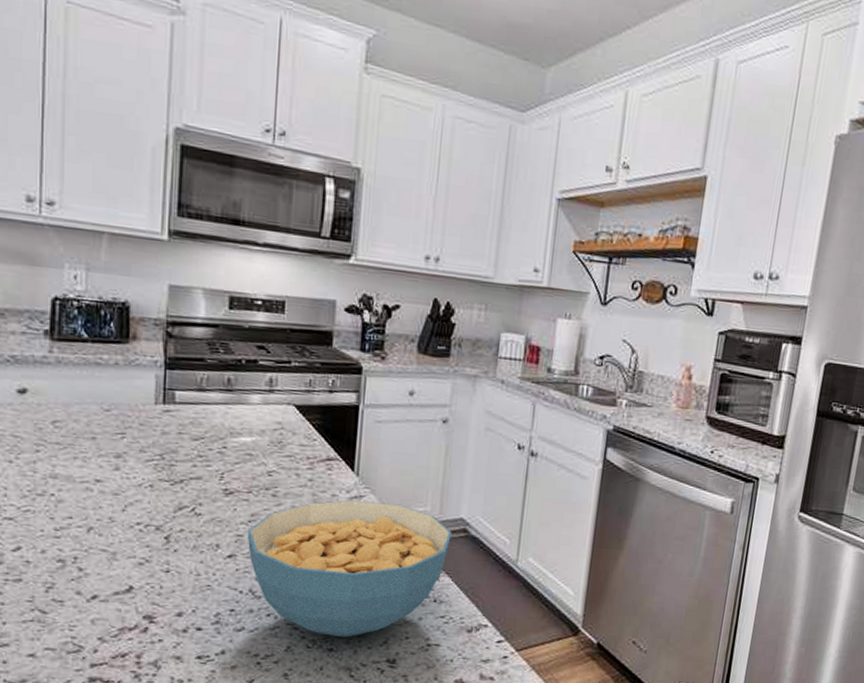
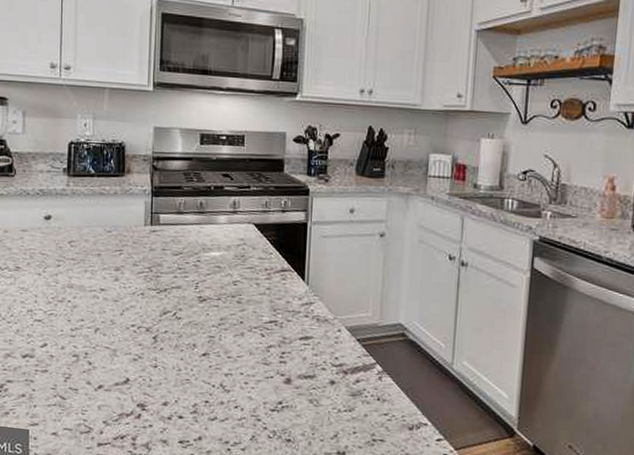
cereal bowl: present [247,500,452,637] -> none [217,306,392,430]

